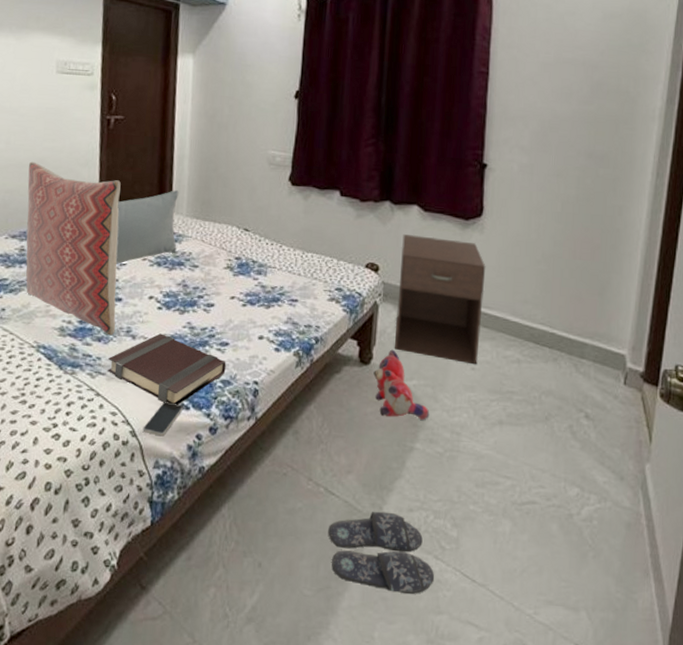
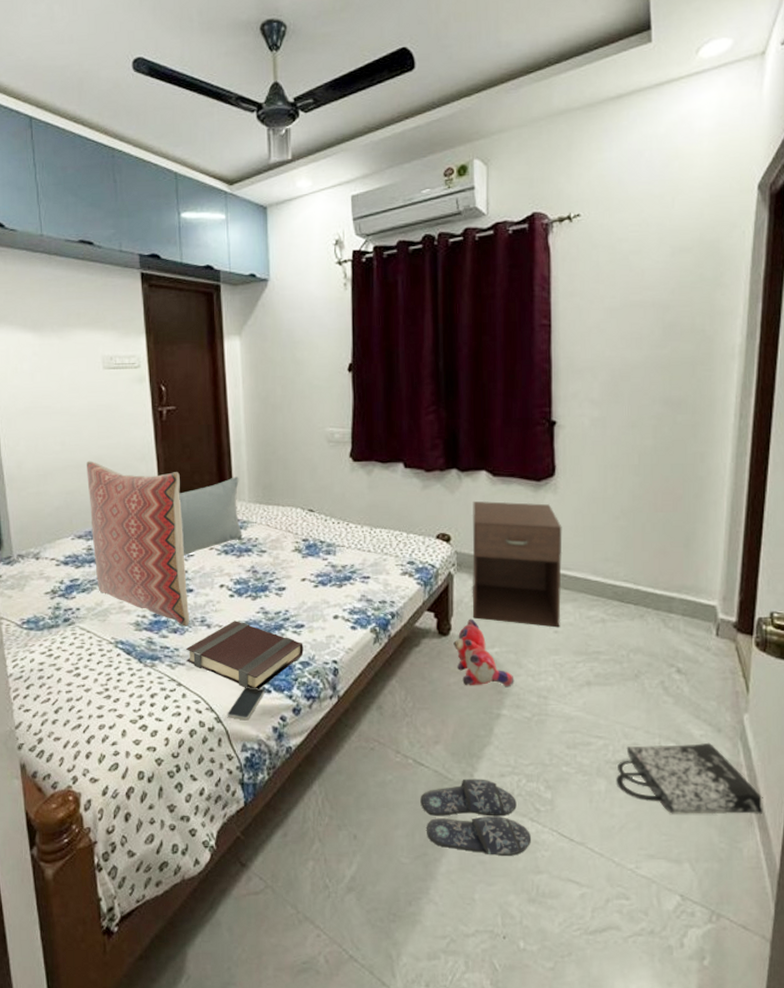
tote bag: none [521,488,660,567] -> present [617,742,763,815]

